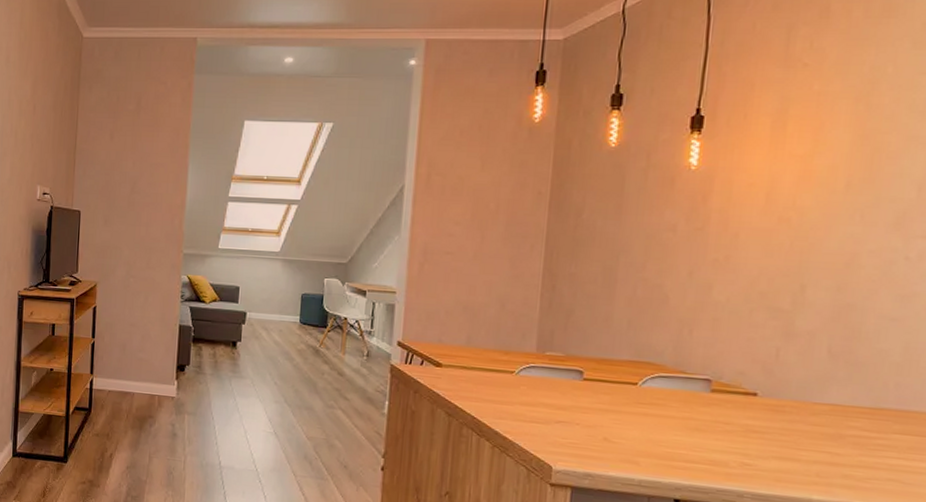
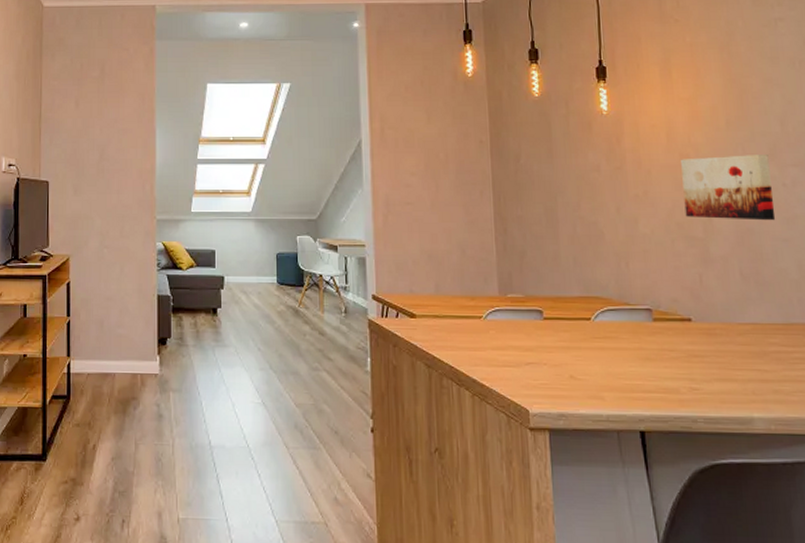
wall art: none [772,222,894,297] -> present [681,155,776,221]

